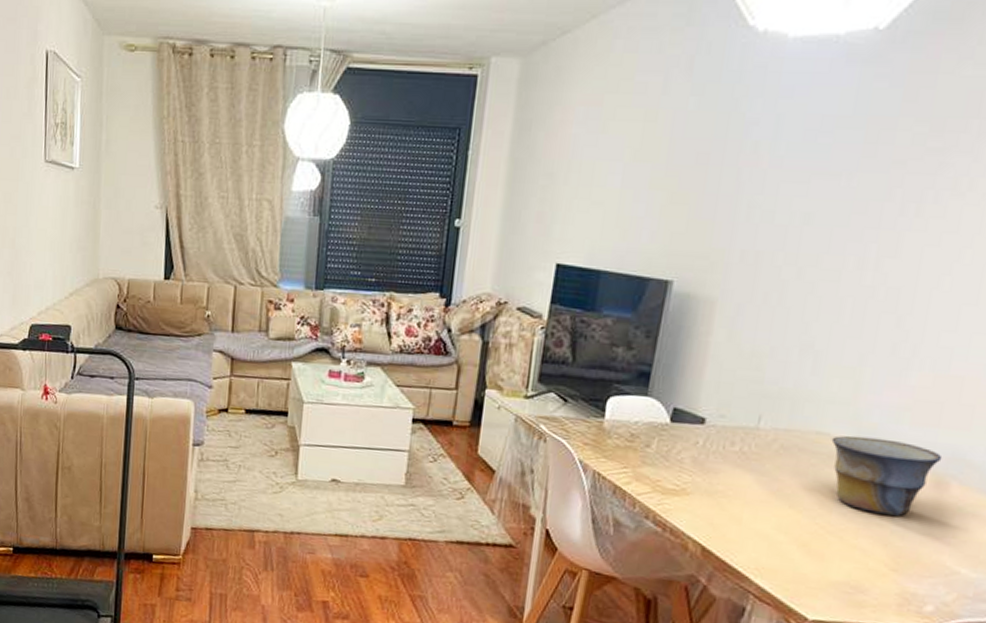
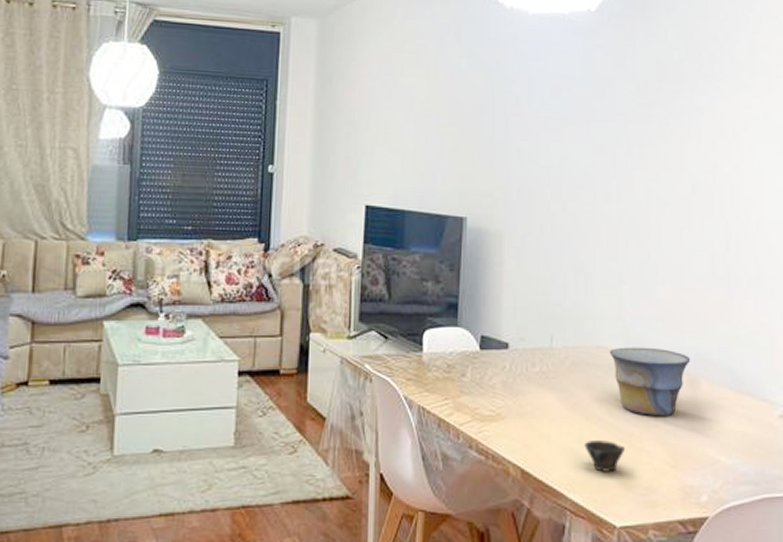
cup: none [782,529,835,565] -> present [584,440,626,472]

